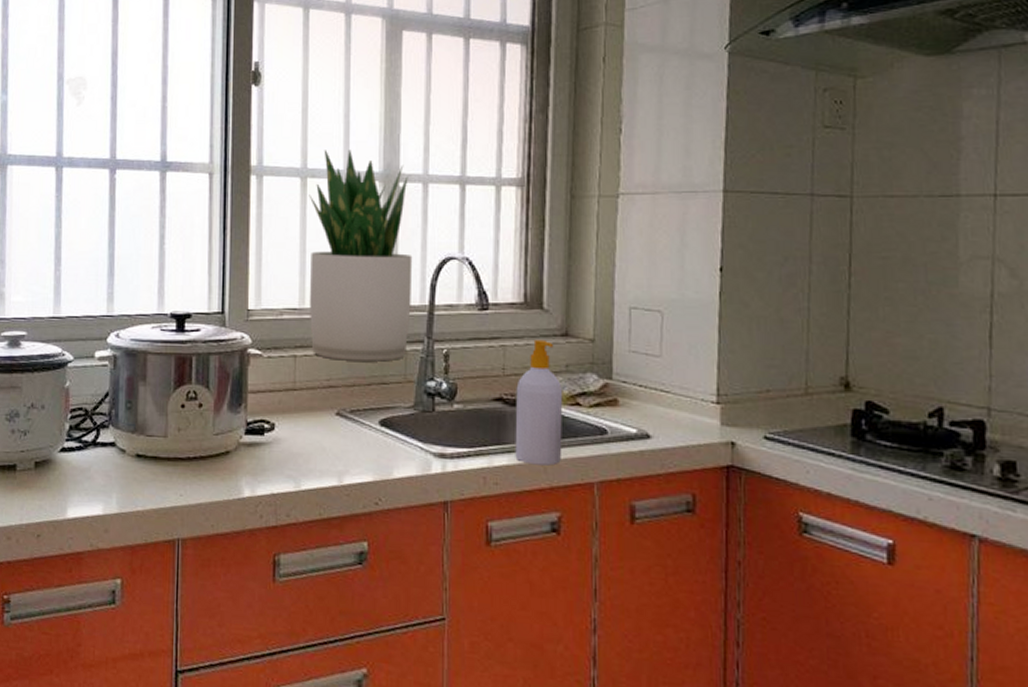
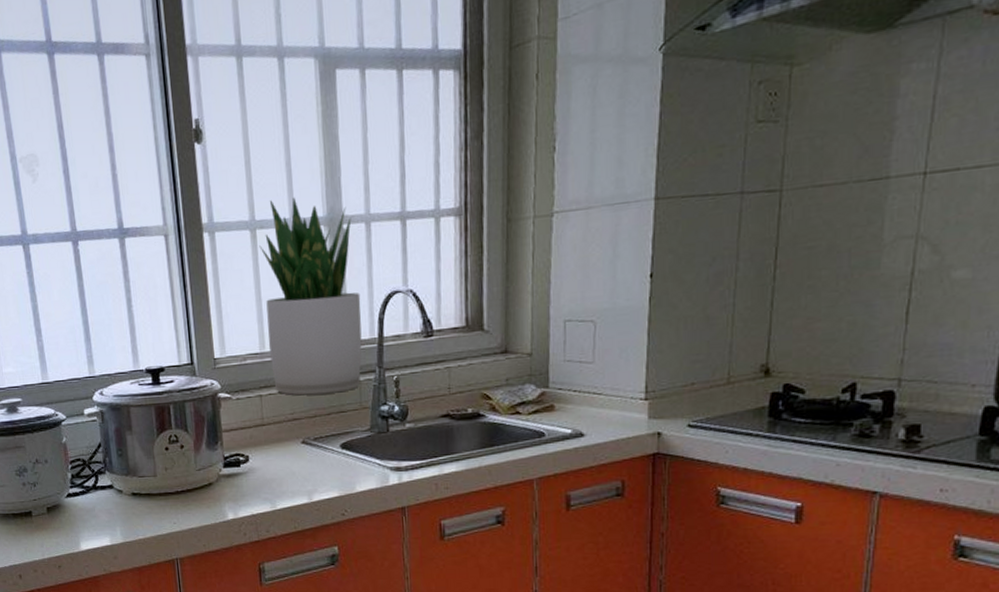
soap bottle: present [515,339,563,466] -> none [461,358,505,469]

